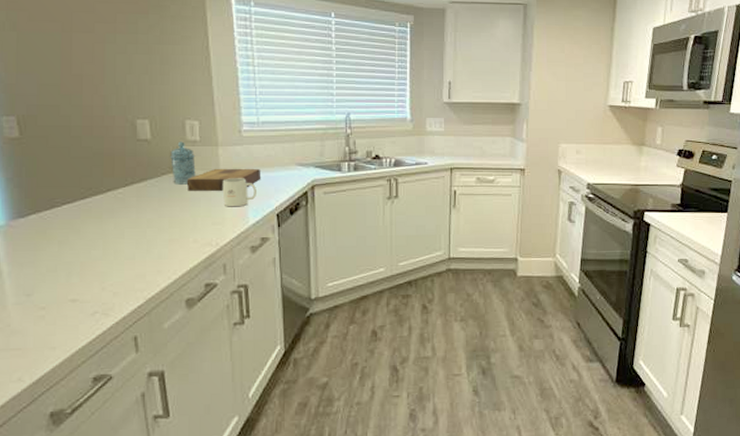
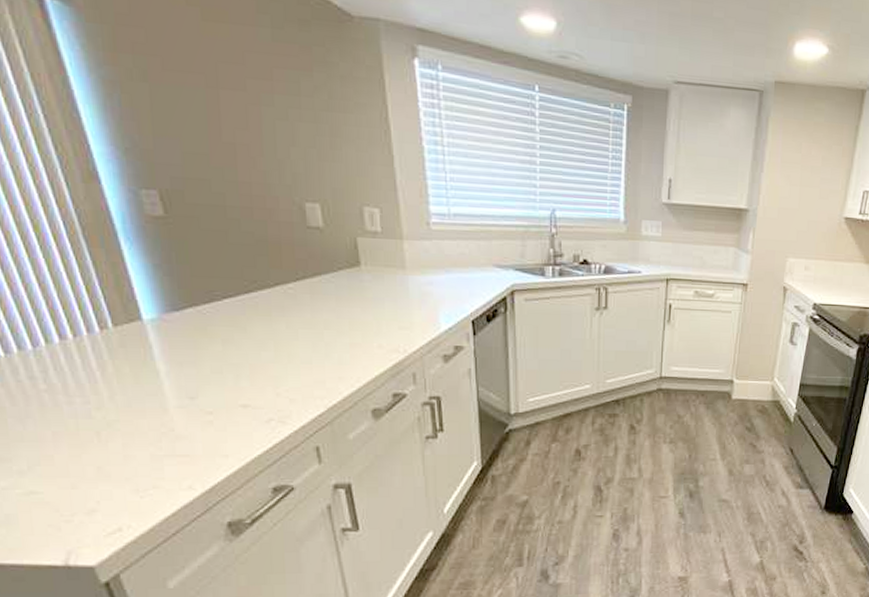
canister: present [170,141,197,185] -> none [347,231,380,282]
cutting board: present [186,168,261,192] -> none [367,265,454,292]
mug: present [222,178,258,207] -> none [409,277,450,311]

